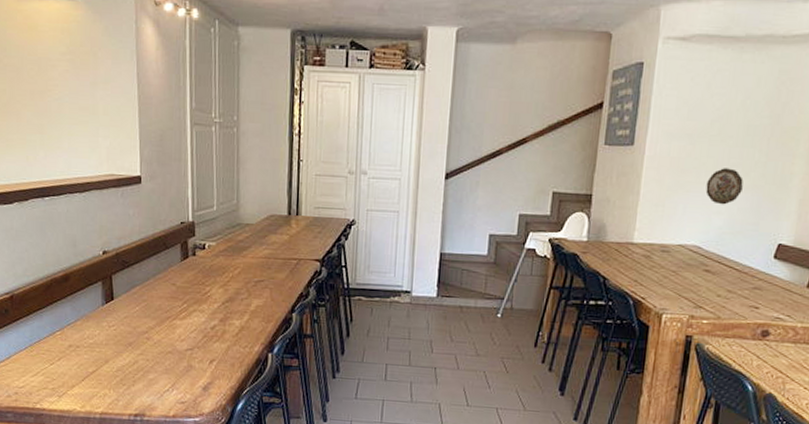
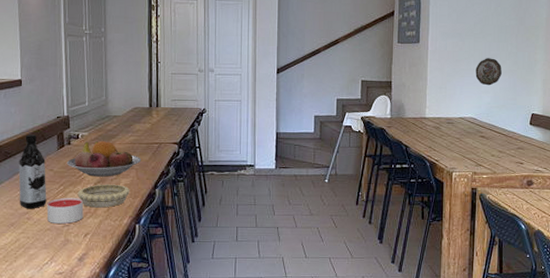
water bottle: none [137,241,169,328] -> present [18,134,47,209]
candle: none [168,317,210,347] -> present [46,197,84,224]
fruit bowl: none [191,253,277,296] -> present [66,141,141,177]
decorative bowl: none [202,304,263,332] -> present [77,184,130,208]

